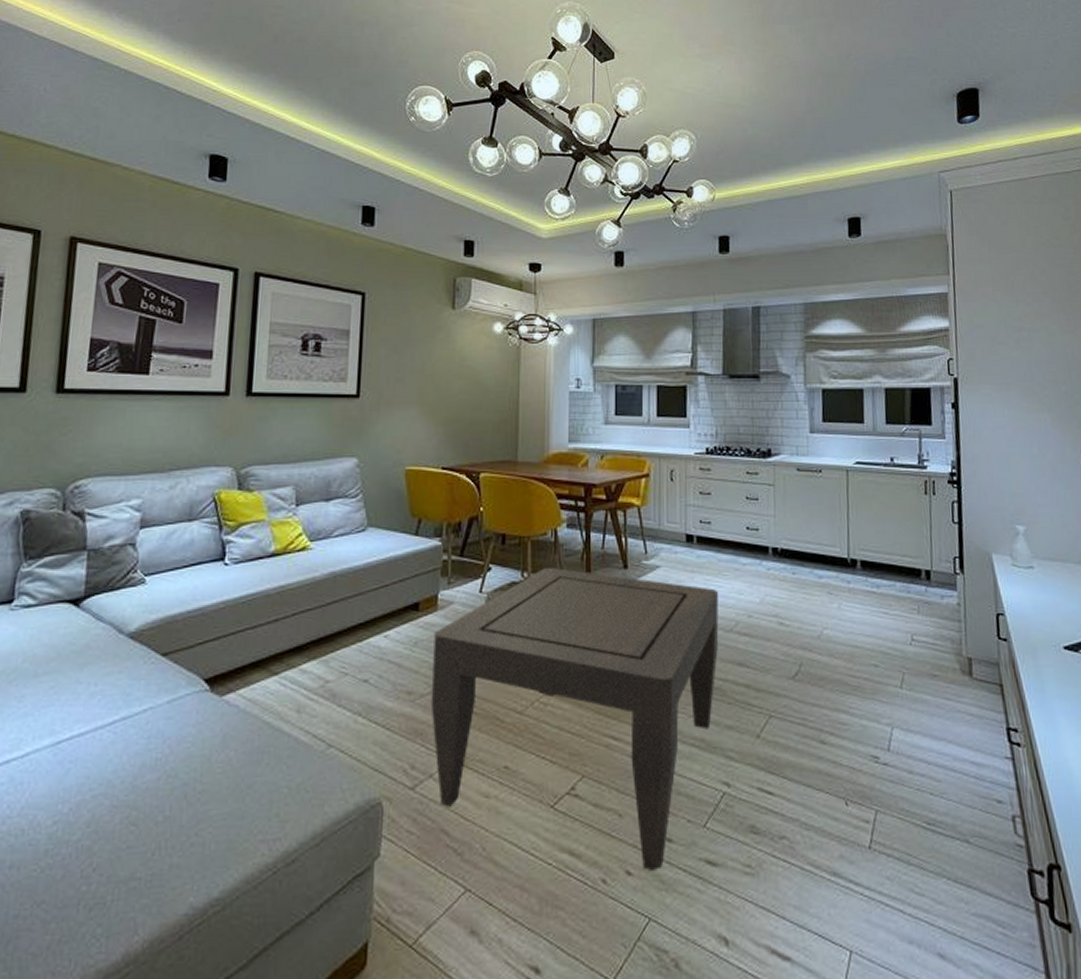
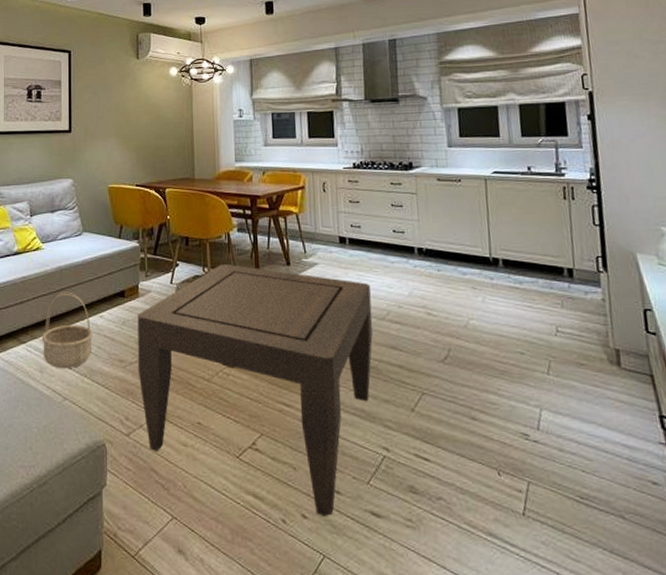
basket: none [302,604,374,707] -> present [42,291,93,369]

